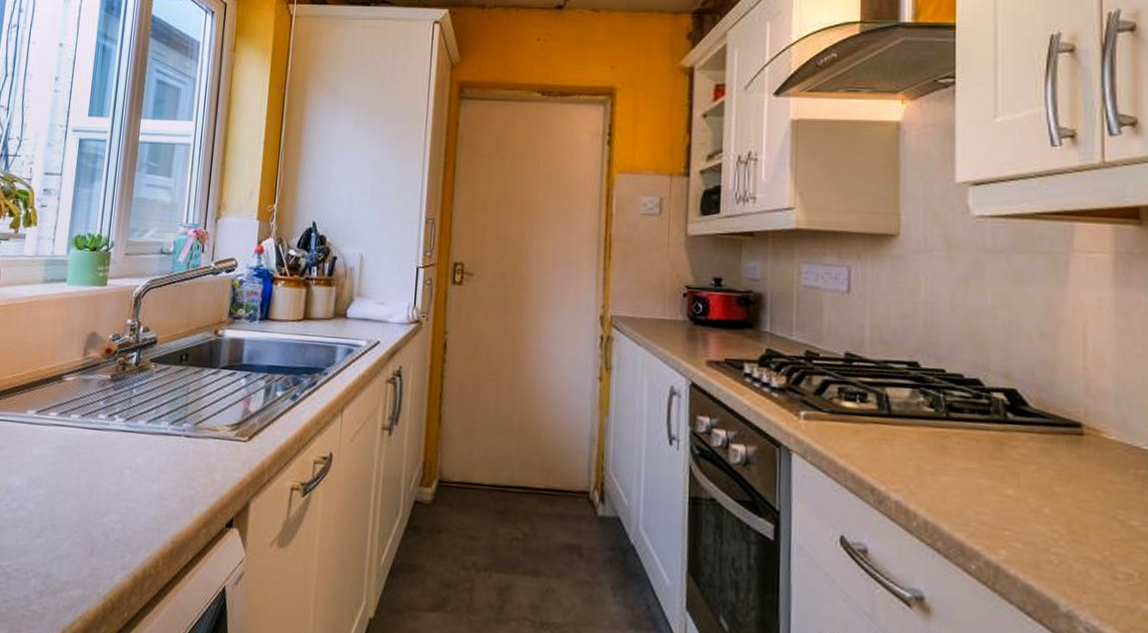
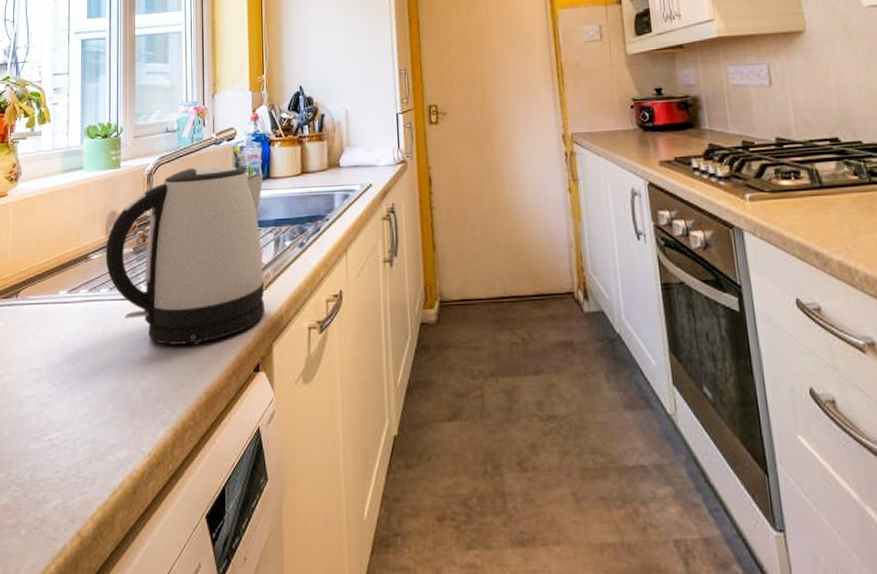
kettle: none [80,296,261,489] -> present [105,165,265,345]

